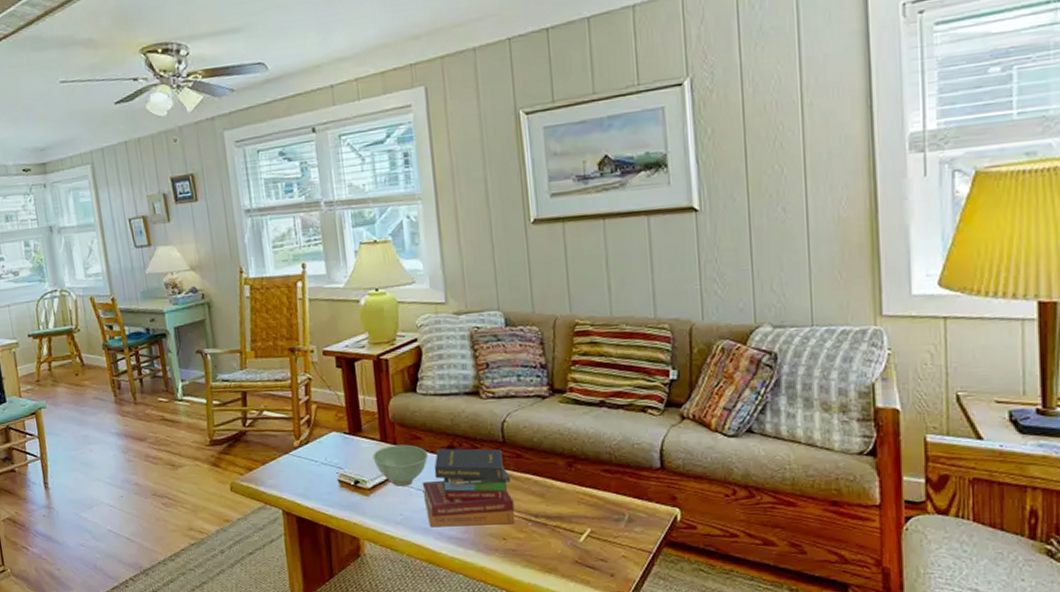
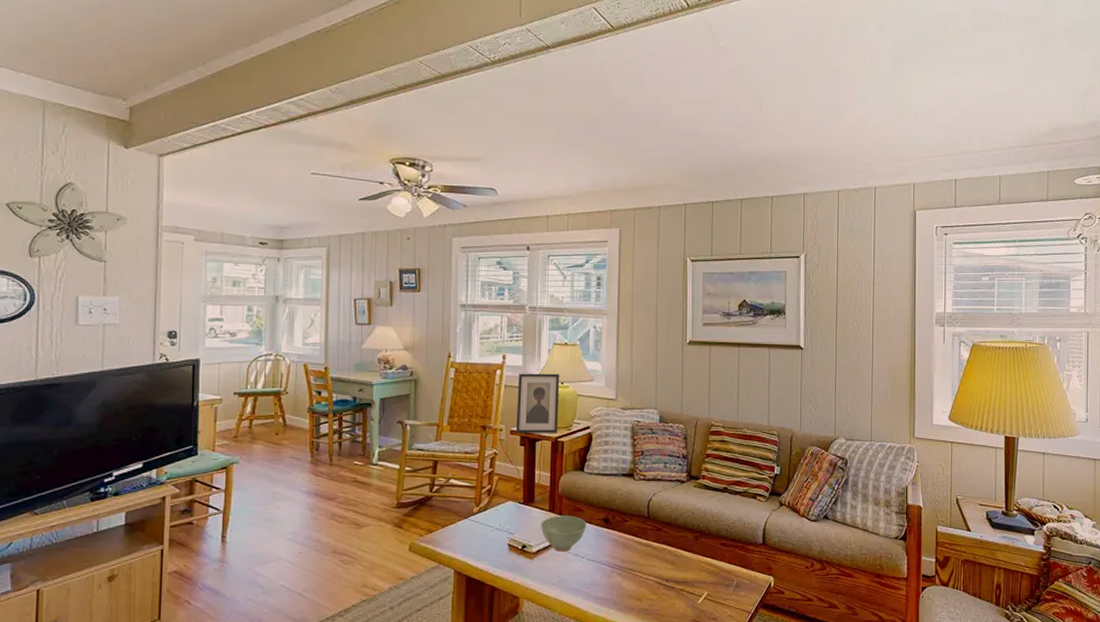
picture frame: none [323,278,379,353] -> present [516,373,560,433]
books: present [422,448,515,527] -> none [578,520,651,589]

